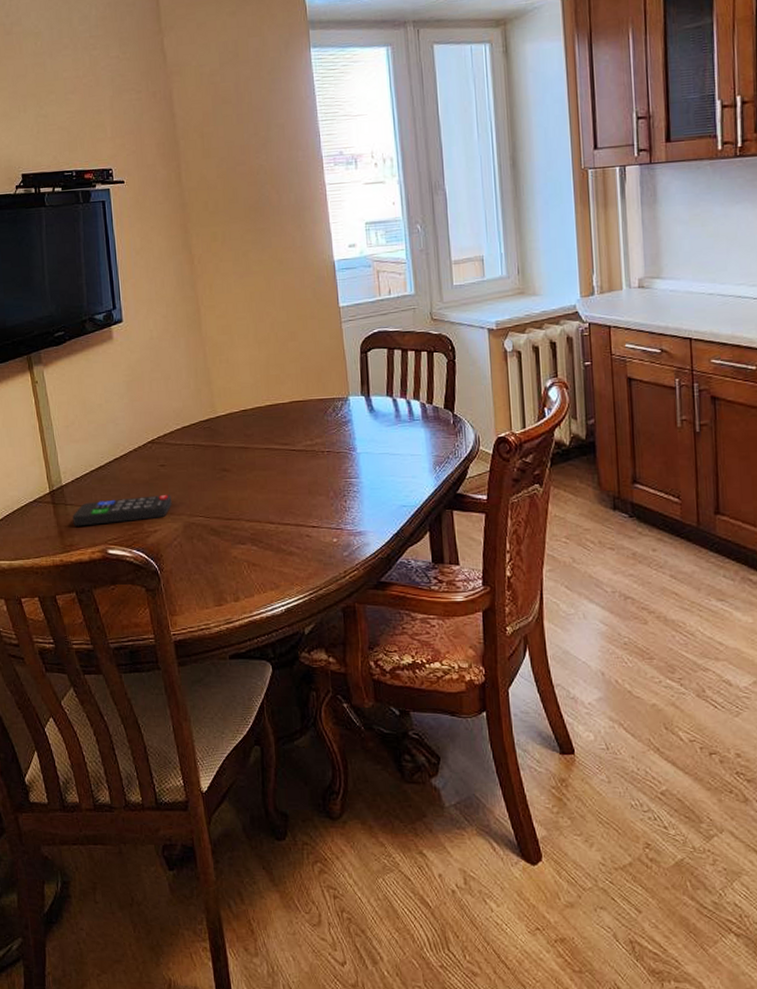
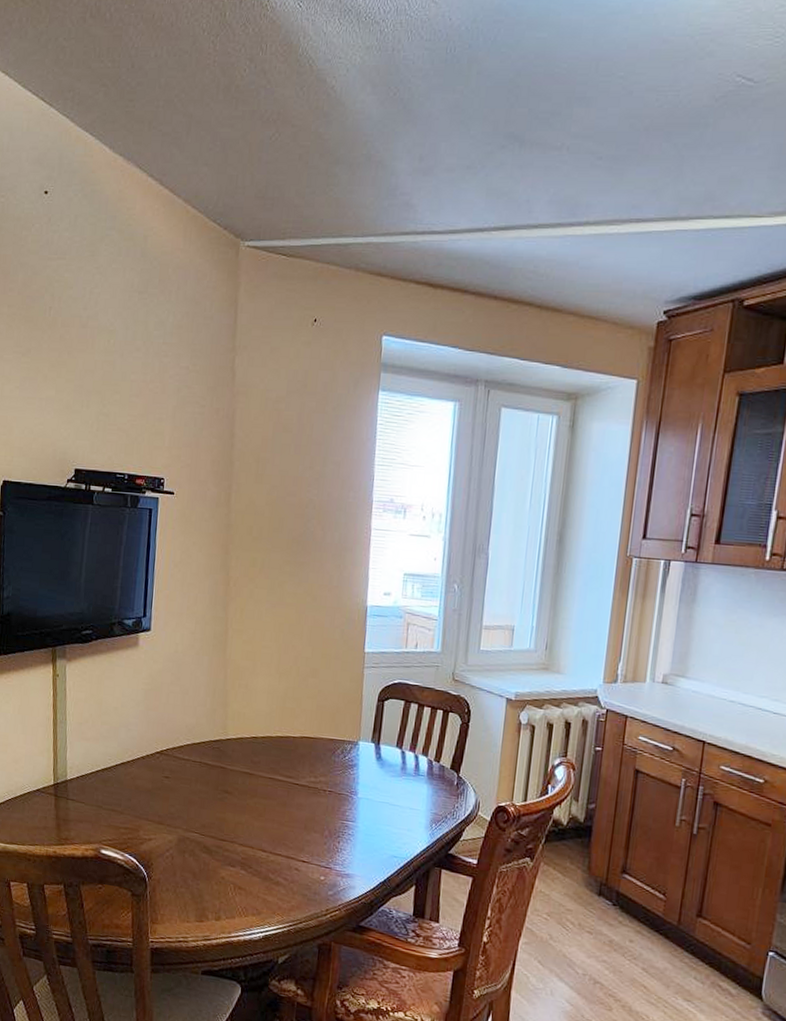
remote control: present [73,495,172,527] -> none [72,800,171,828]

